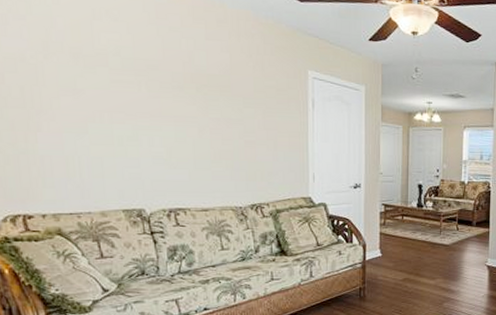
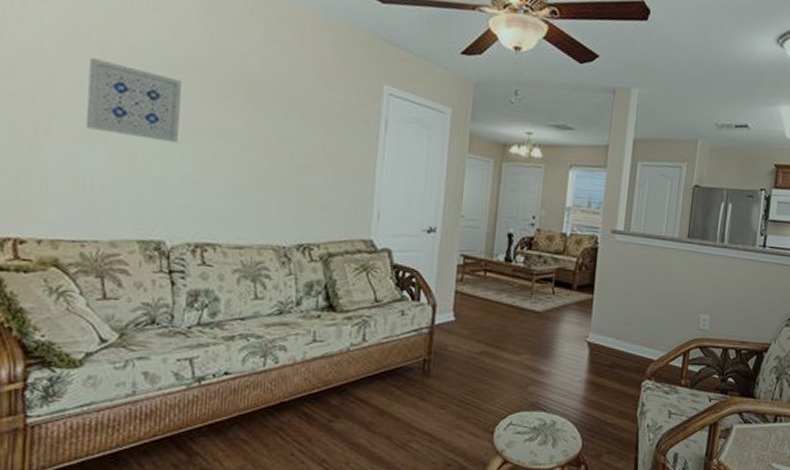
wall art: none [65,63,146,129] -> present [87,58,181,143]

